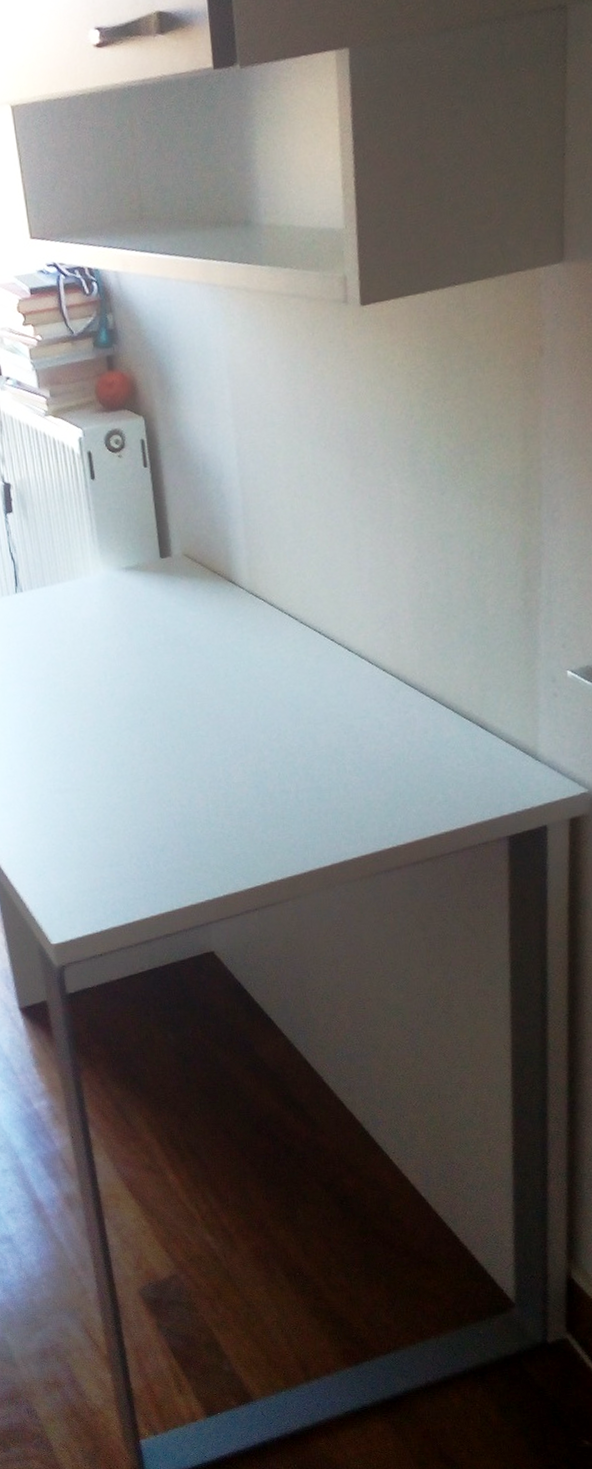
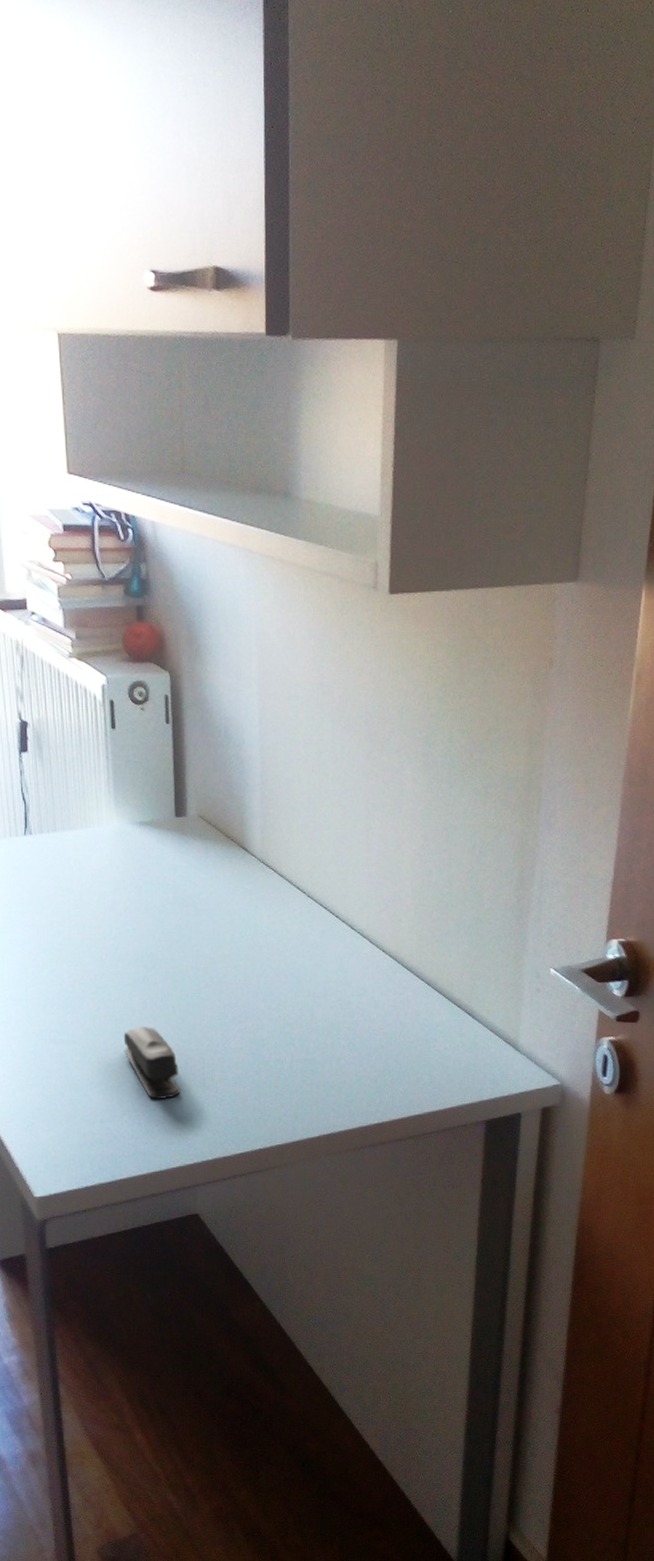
stapler: none [125,768,187,840] -> present [123,1027,181,1099]

